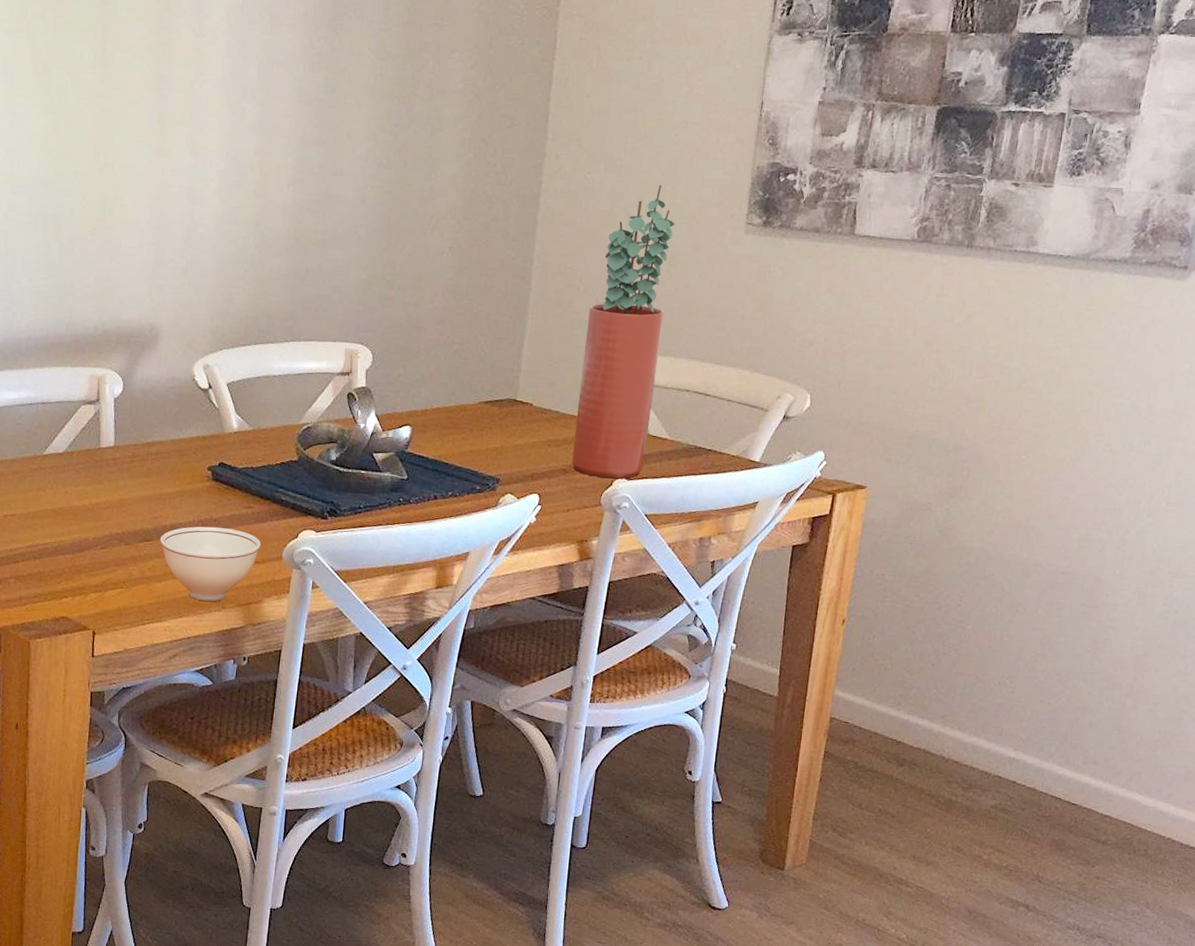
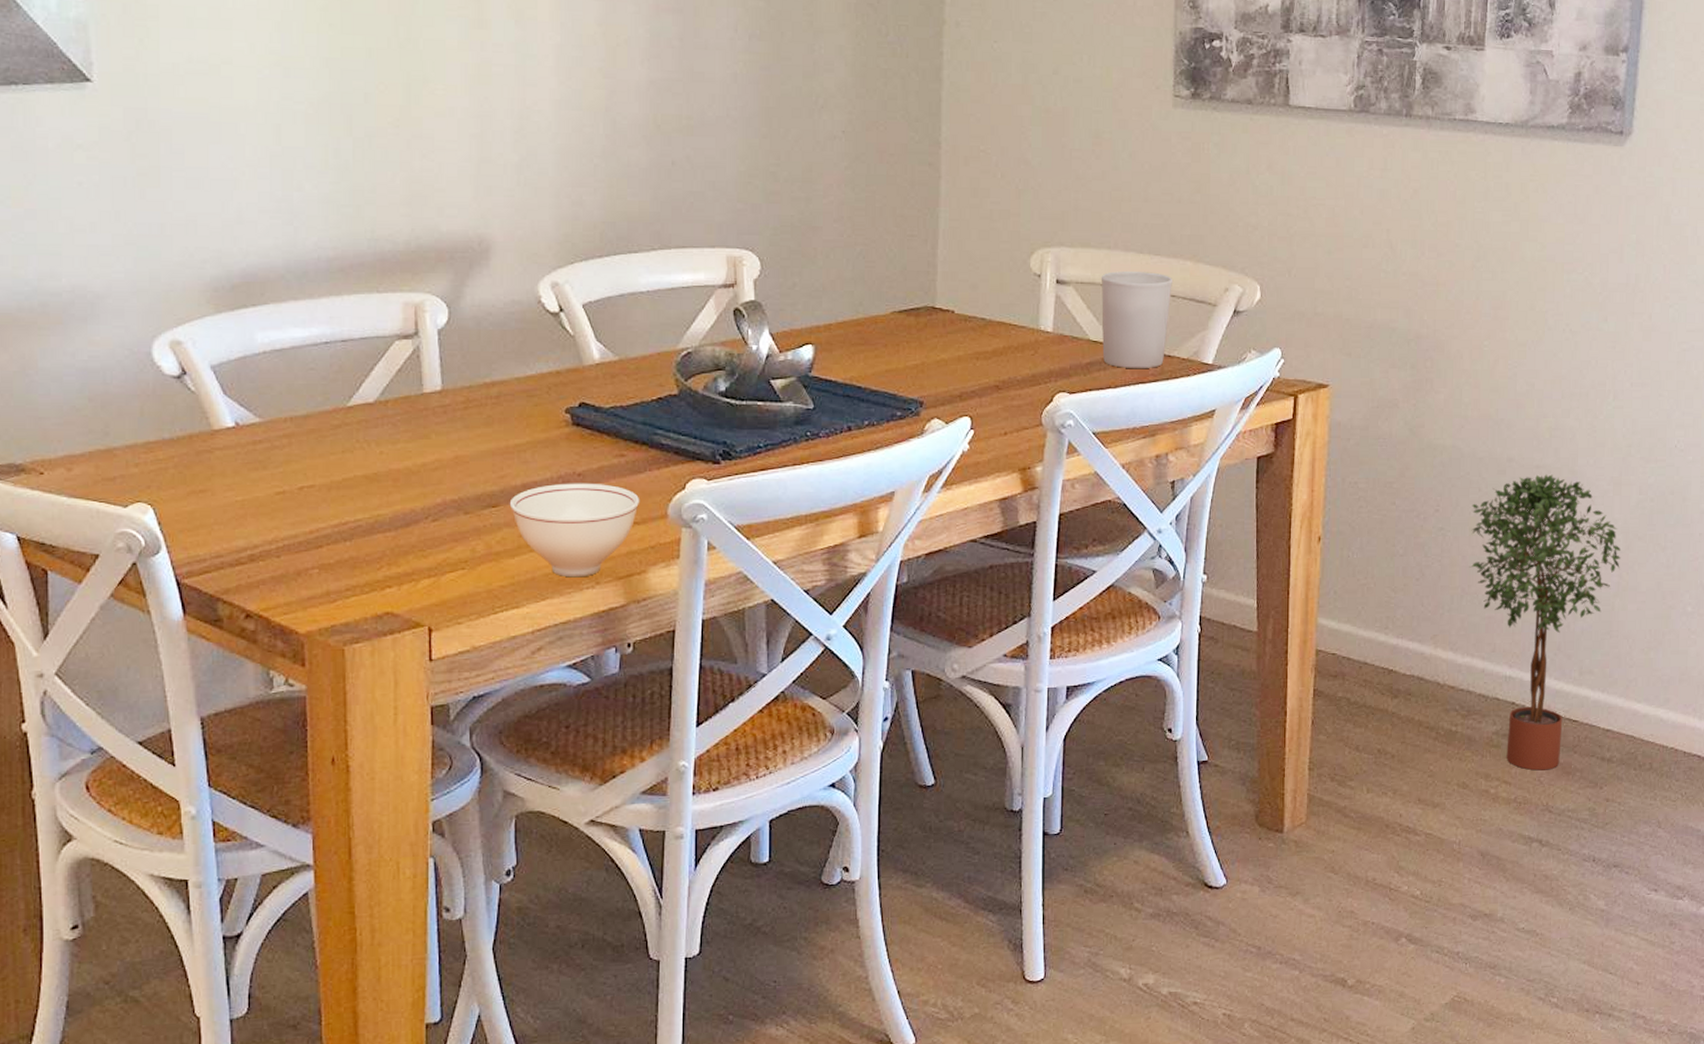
vase: present [572,184,675,479] -> none [1005,53,1096,393]
candle holder: none [660,376,731,463] -> present [1101,270,1174,369]
potted tree: none [985,580,1138,845] -> present [1469,474,1621,771]

